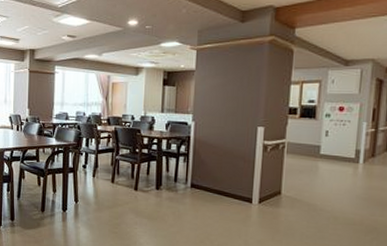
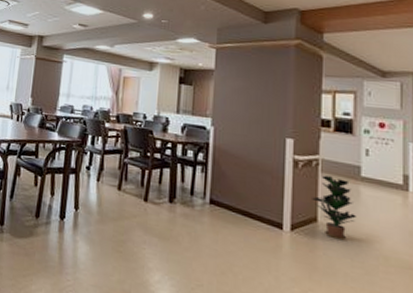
potted plant: none [278,156,314,208] -> present [312,175,356,241]

